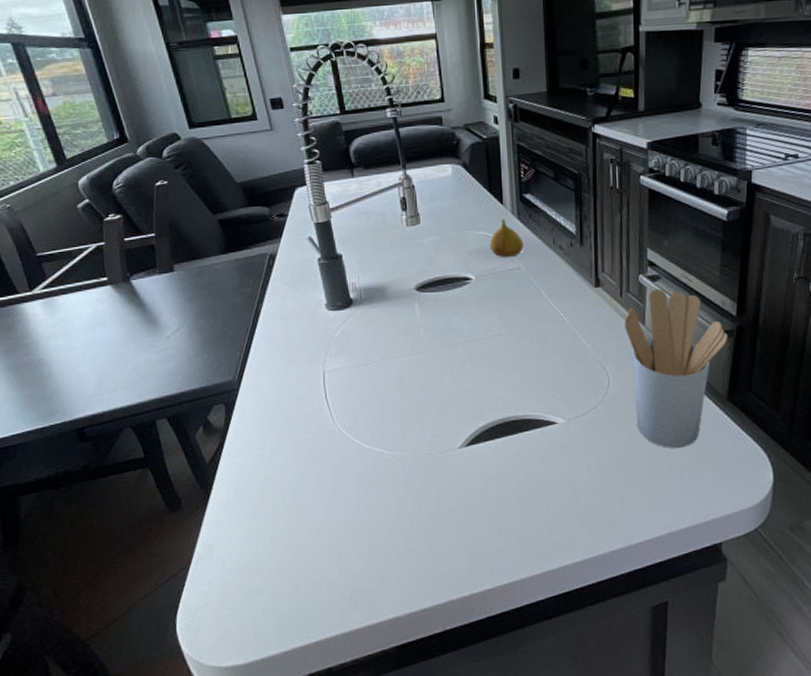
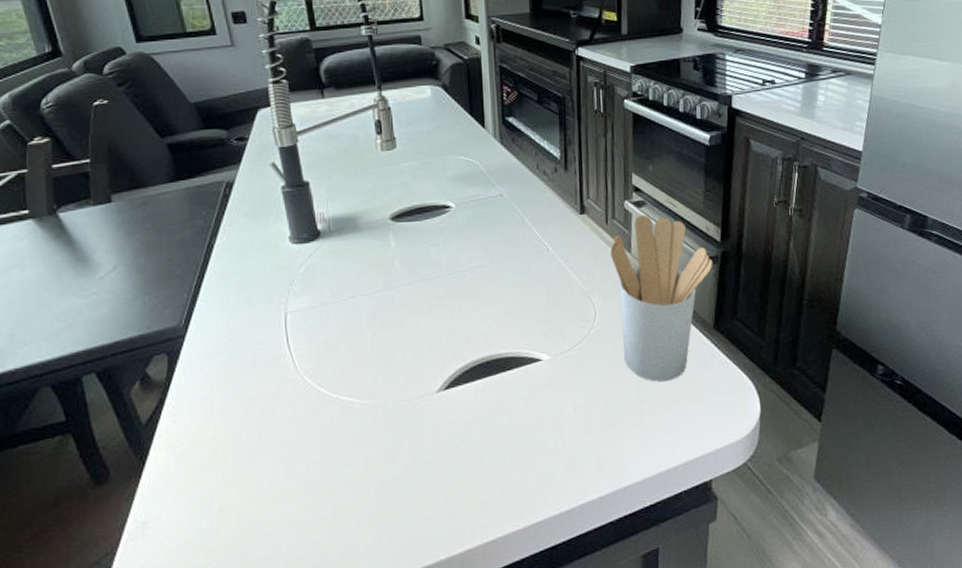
fruit: present [490,219,524,258] -> none [471,143,507,185]

